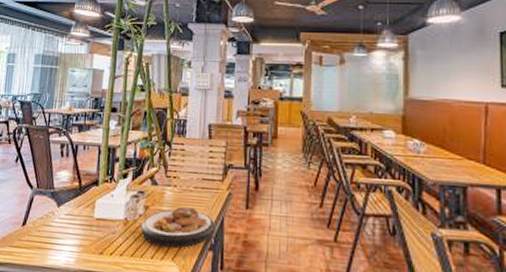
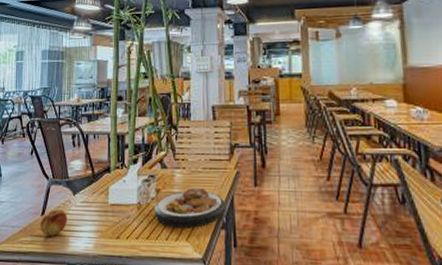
fruit: none [20,220,50,248] -> present [40,209,67,236]

